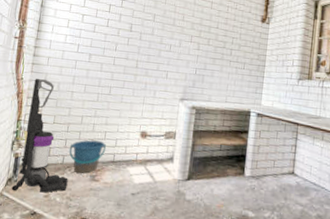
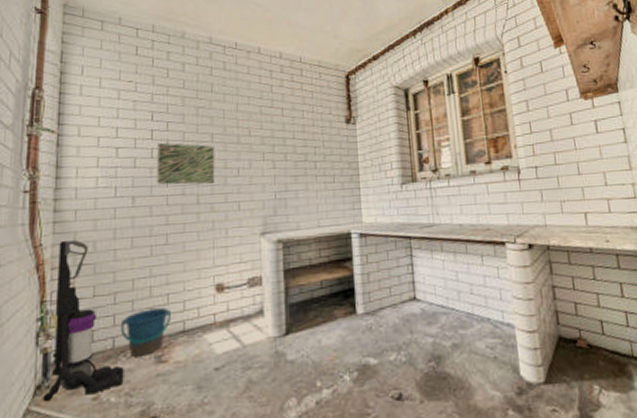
wall art: none [109,15,155,55] -> present [157,142,215,185]

